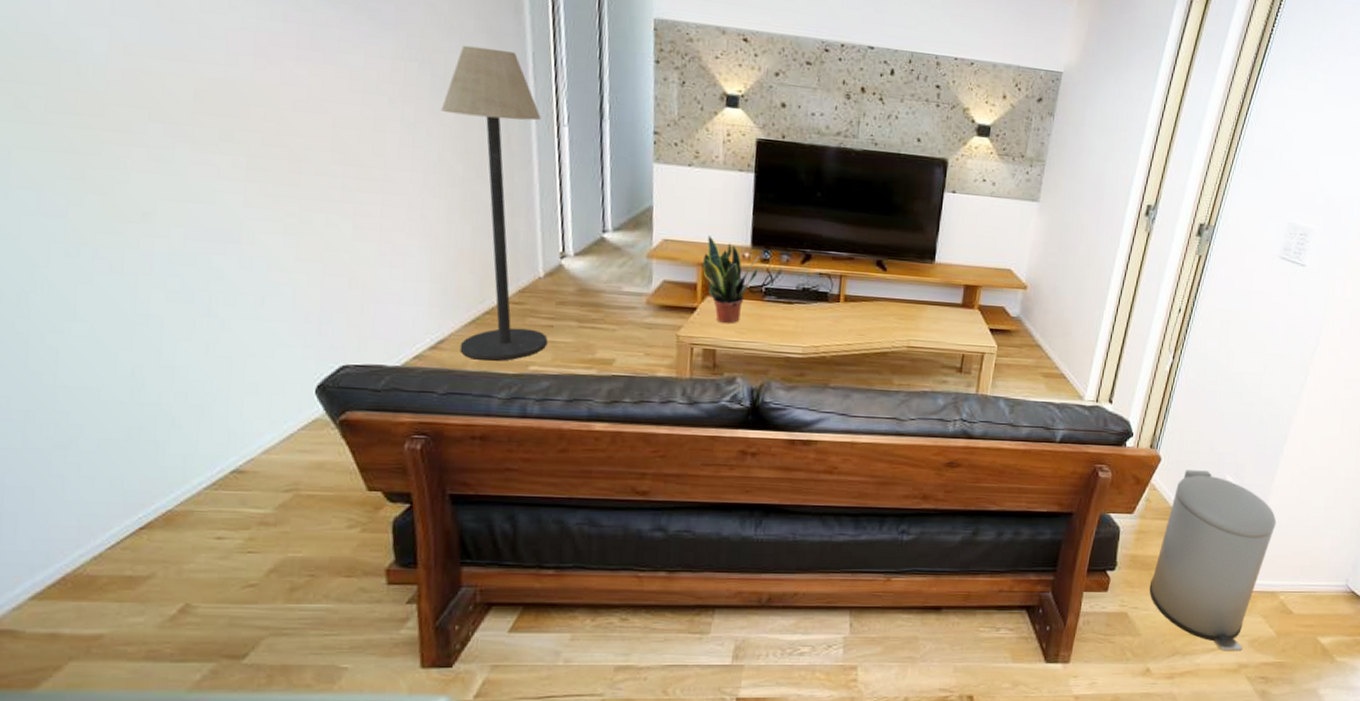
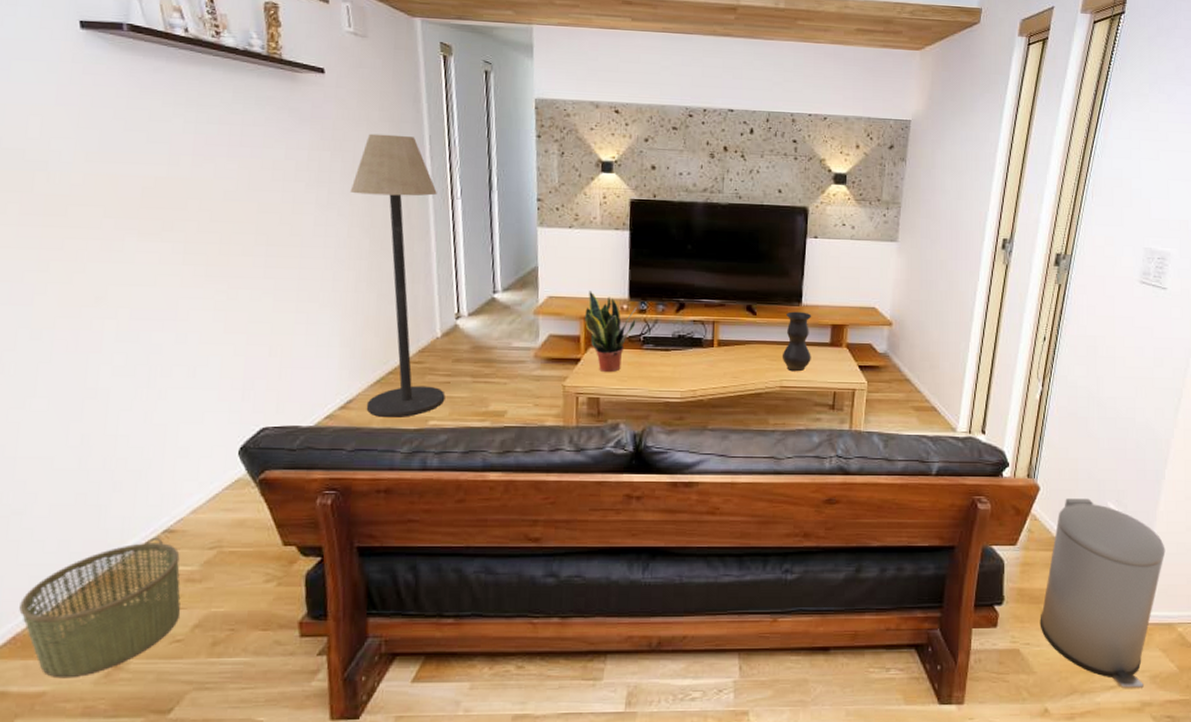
basket: none [68,477,253,621] -> present [19,537,181,679]
vase: none [910,269,945,333] -> present [782,311,812,372]

